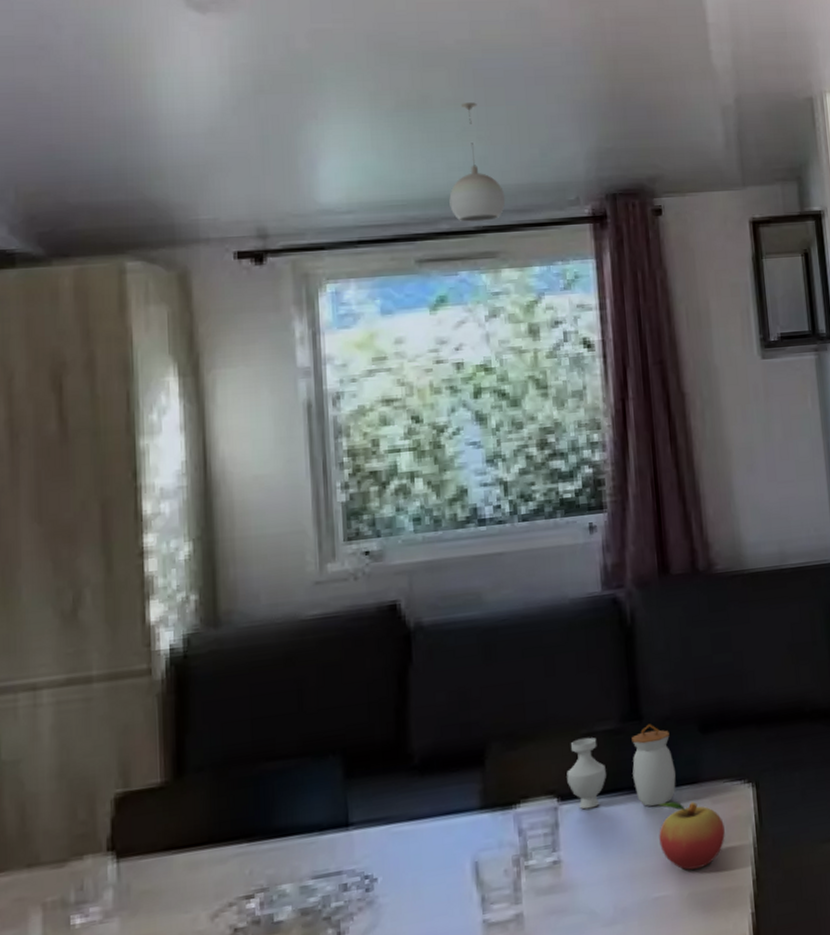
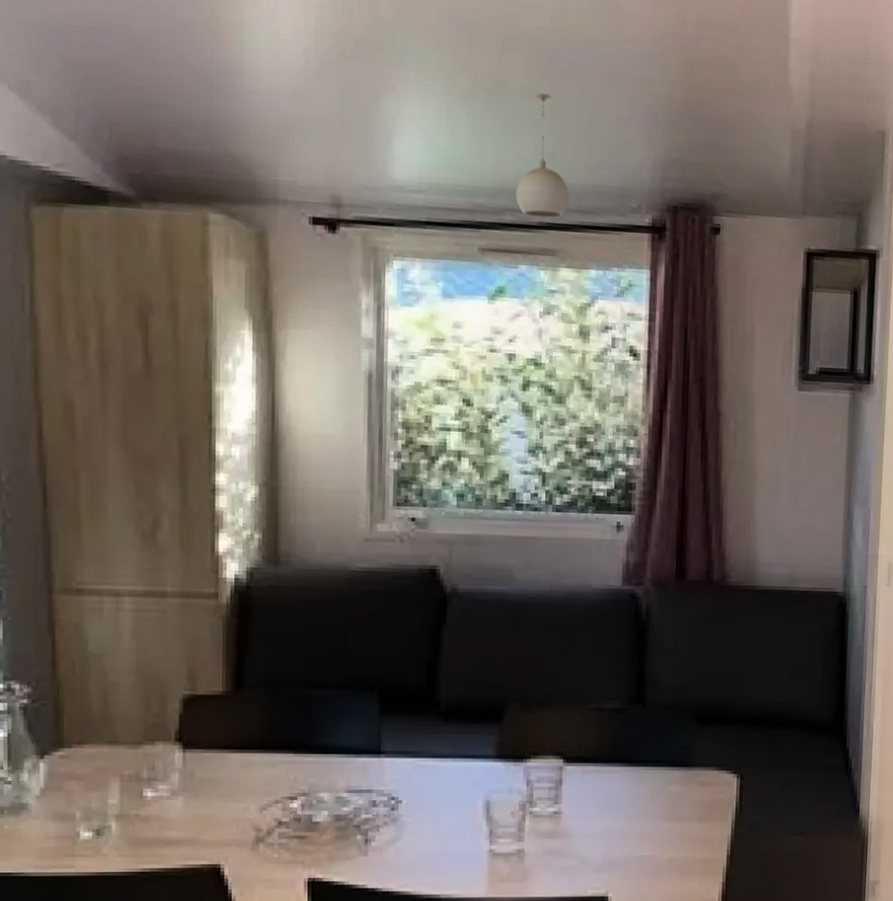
jar: present [567,724,676,810] -> none [573,709,670,780]
fruit: present [659,801,725,870] -> none [649,778,708,838]

